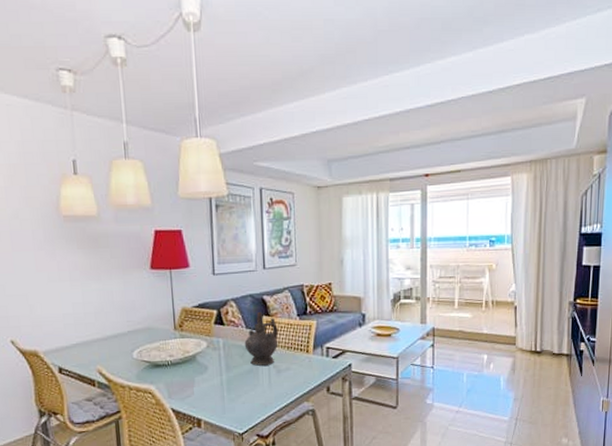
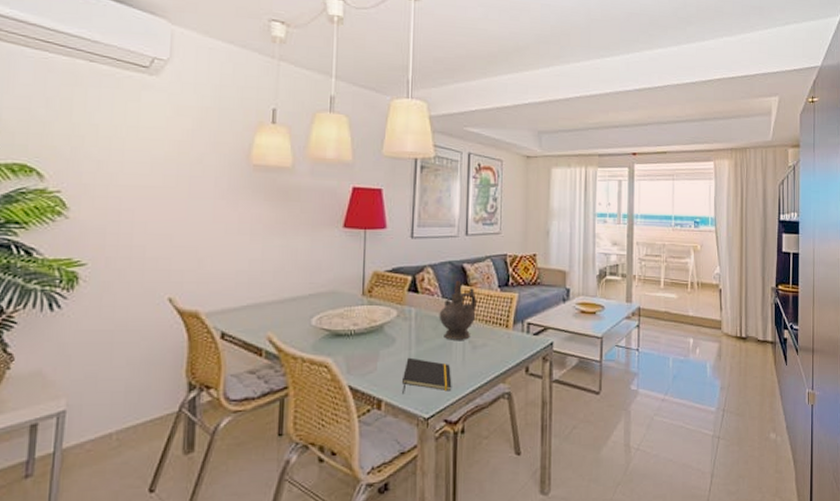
notepad: none [216,382,261,414] -> present [401,357,452,394]

